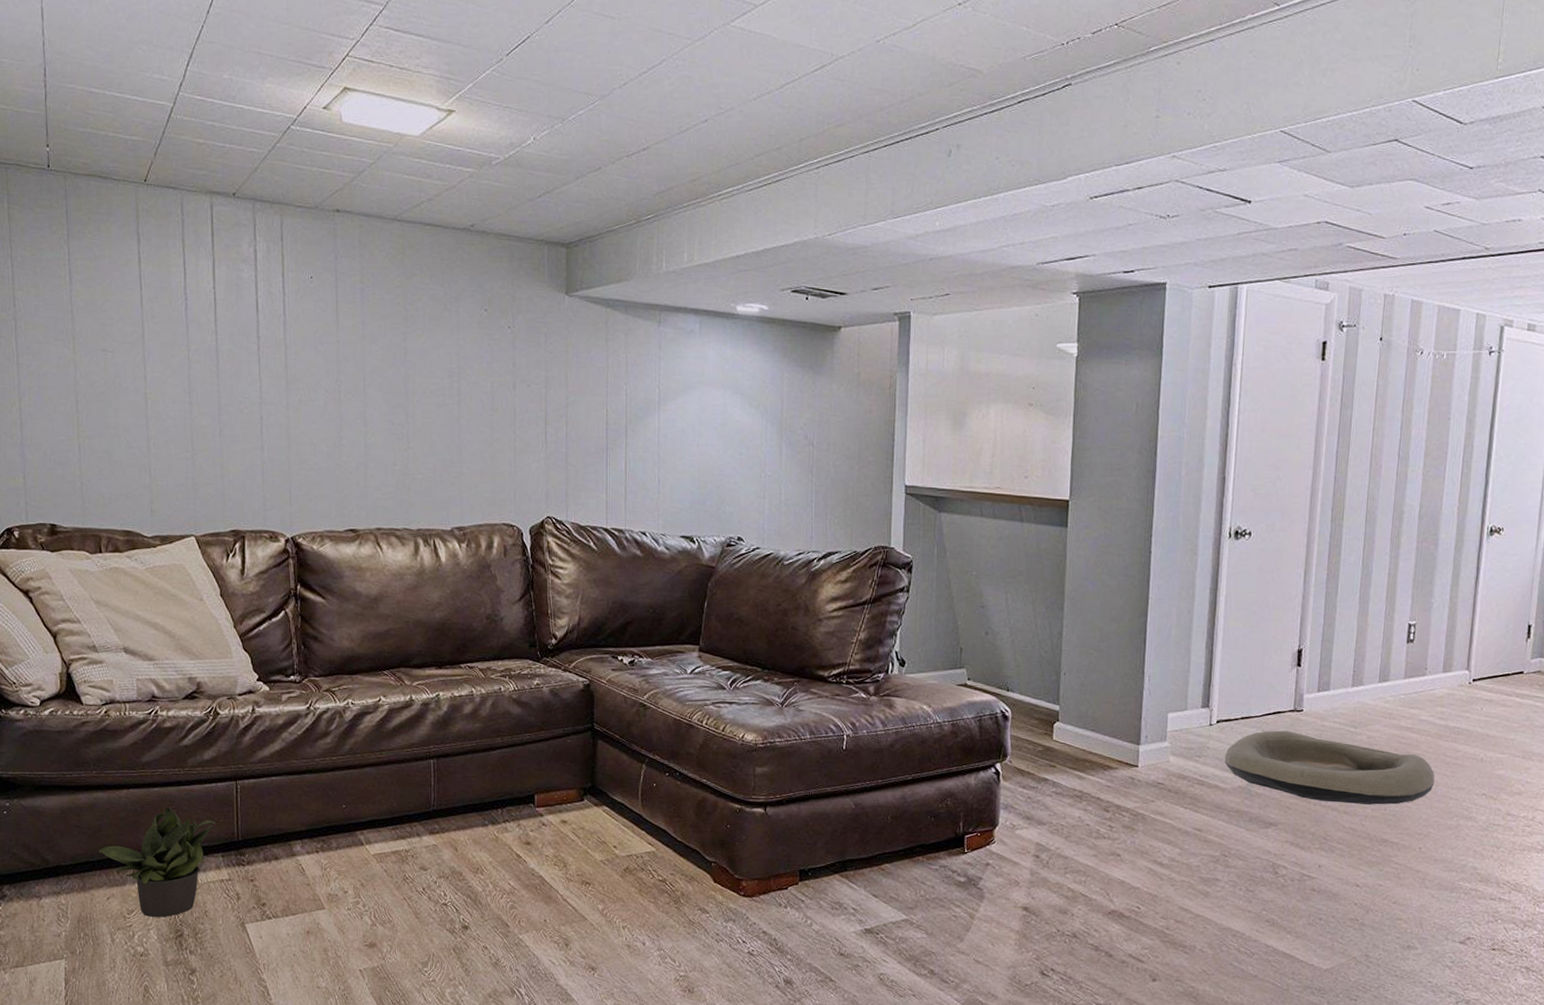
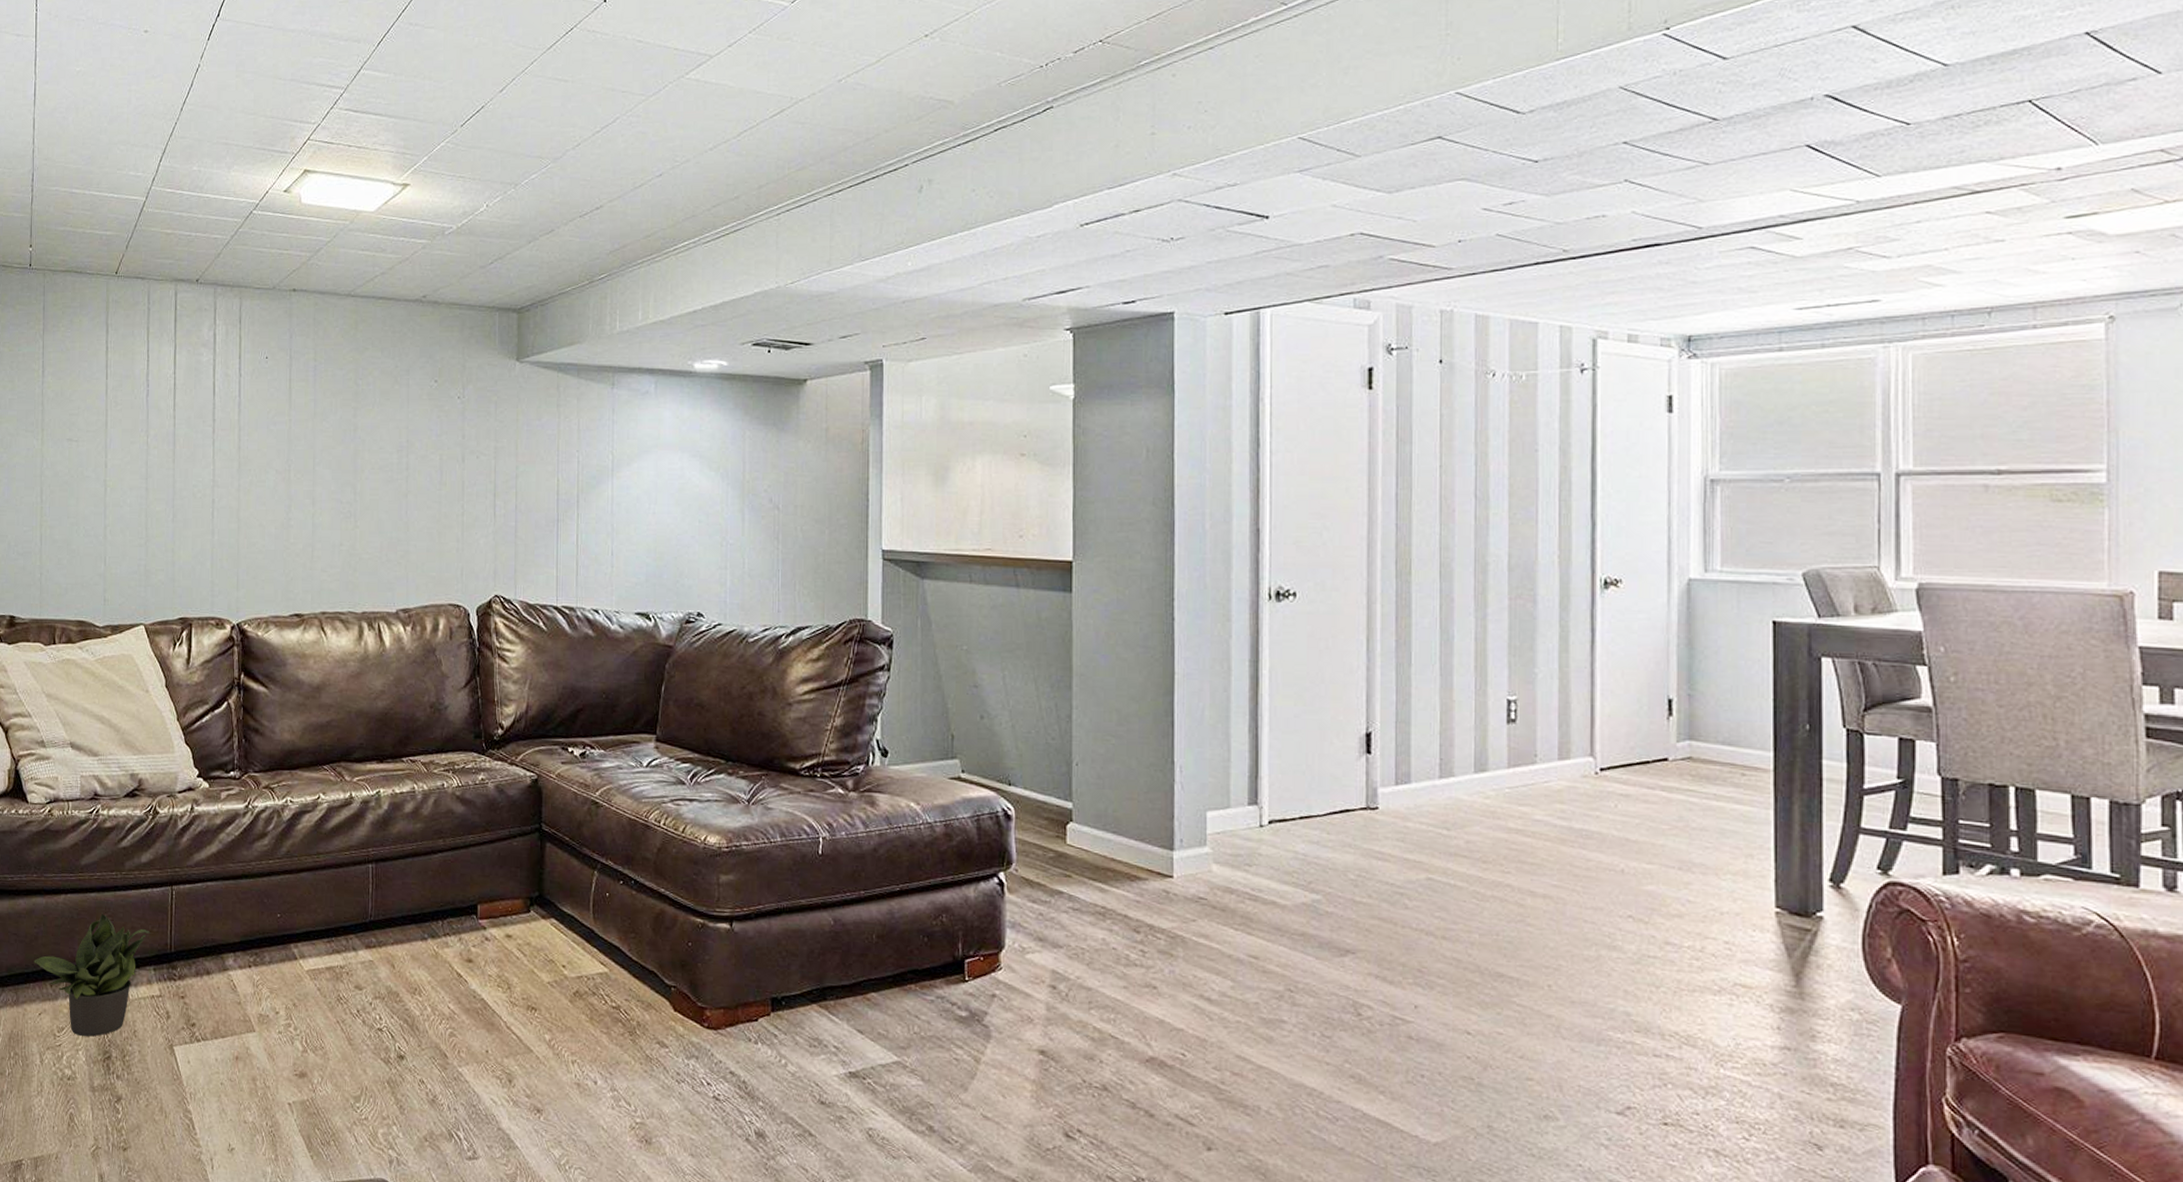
dog bed: present [1224,730,1435,805] -> none [1281,833,1561,929]

